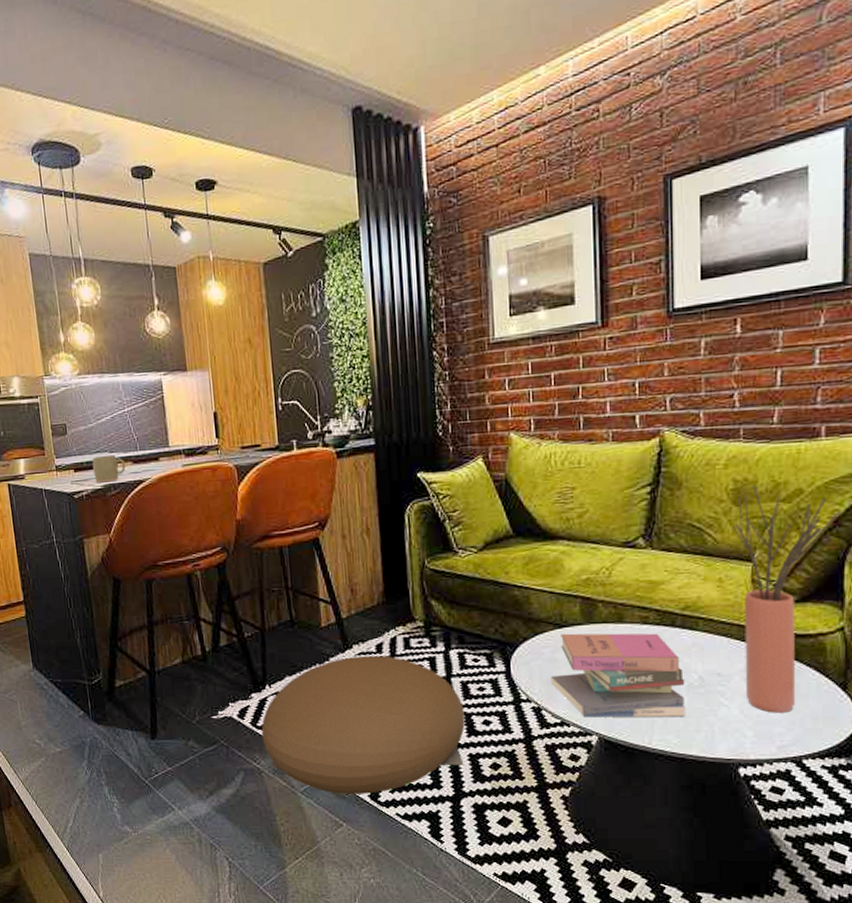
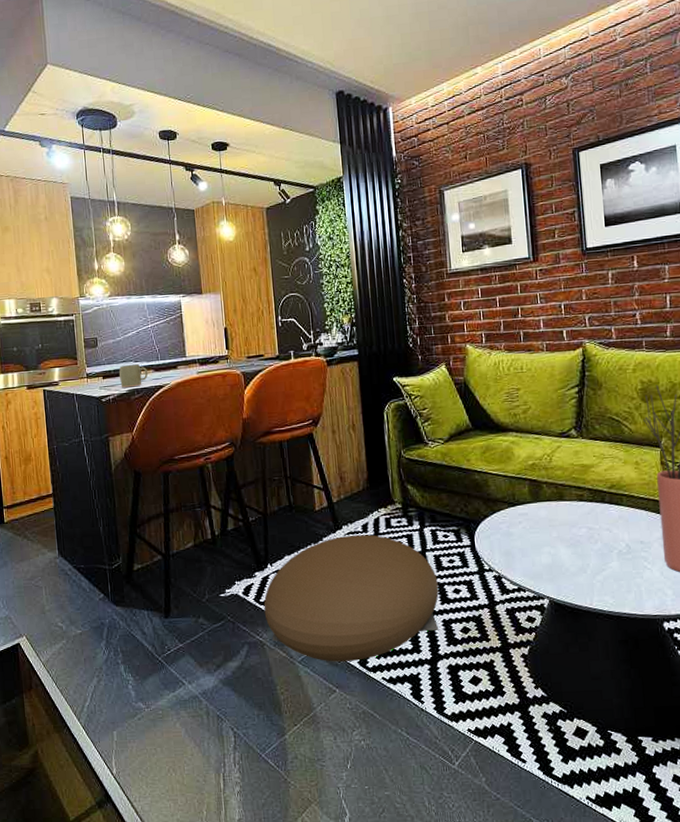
books: present [550,633,686,718] -> none [507,508,618,584]

